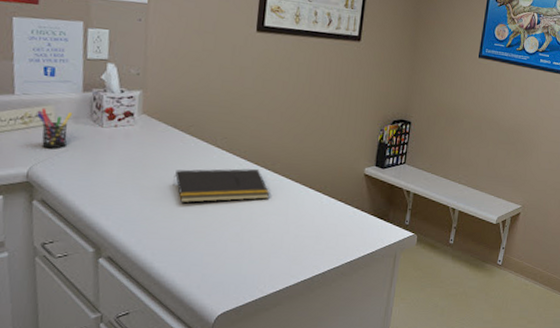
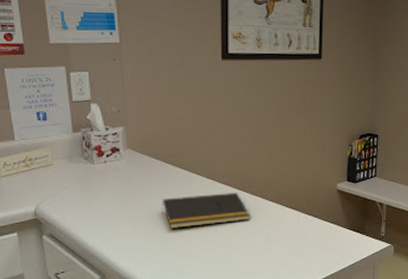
pen holder: present [37,108,73,149] -> none [36,150,67,188]

